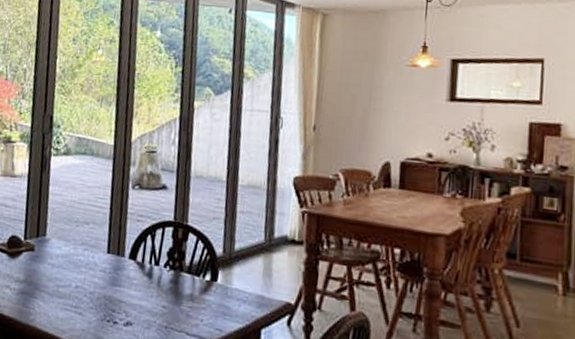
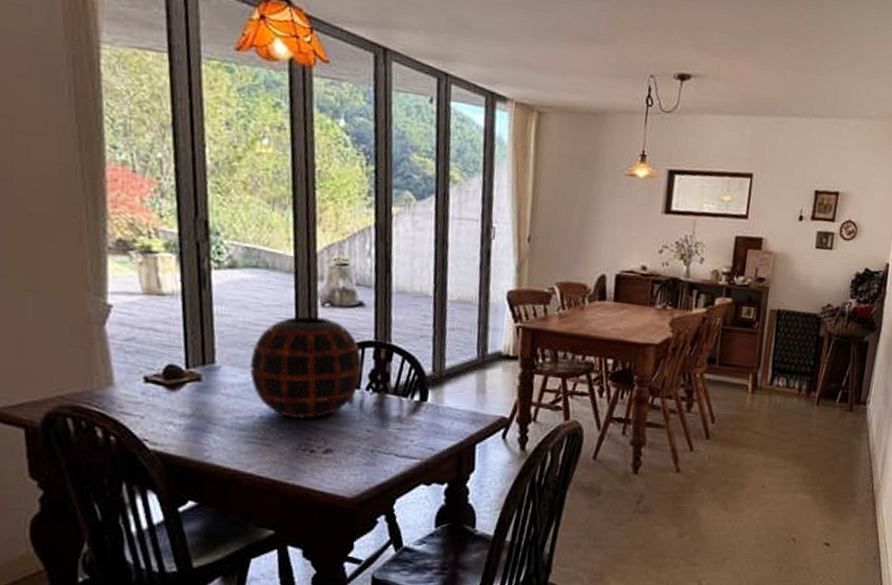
decorative vase: none [71,197,163,292] -> present [249,316,363,419]

